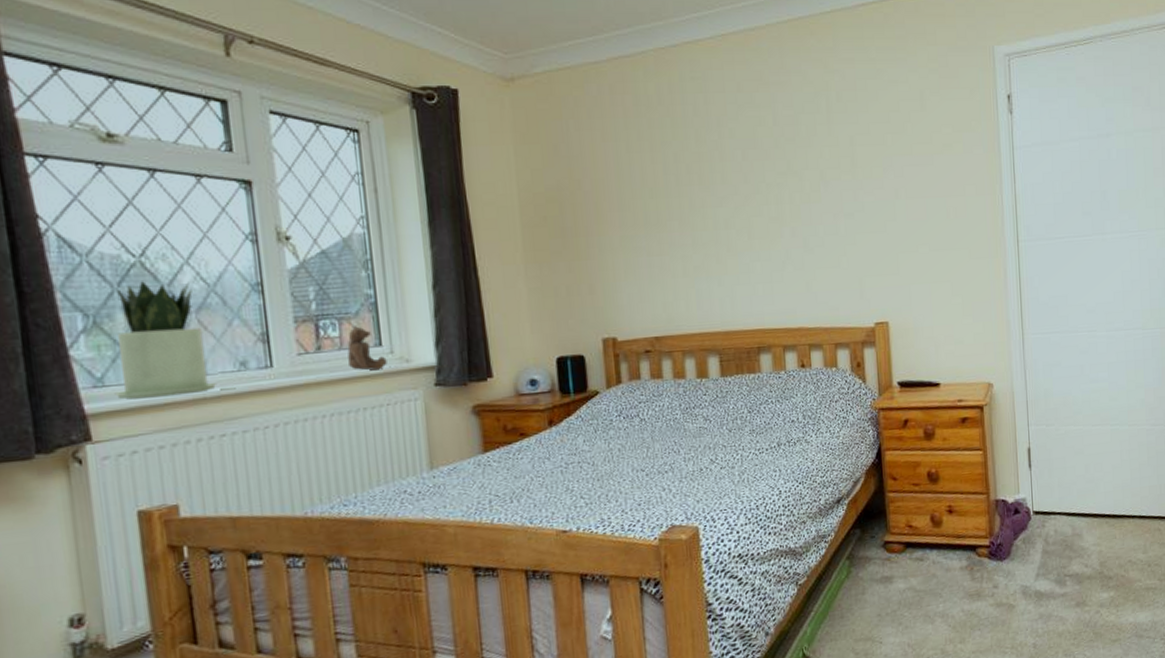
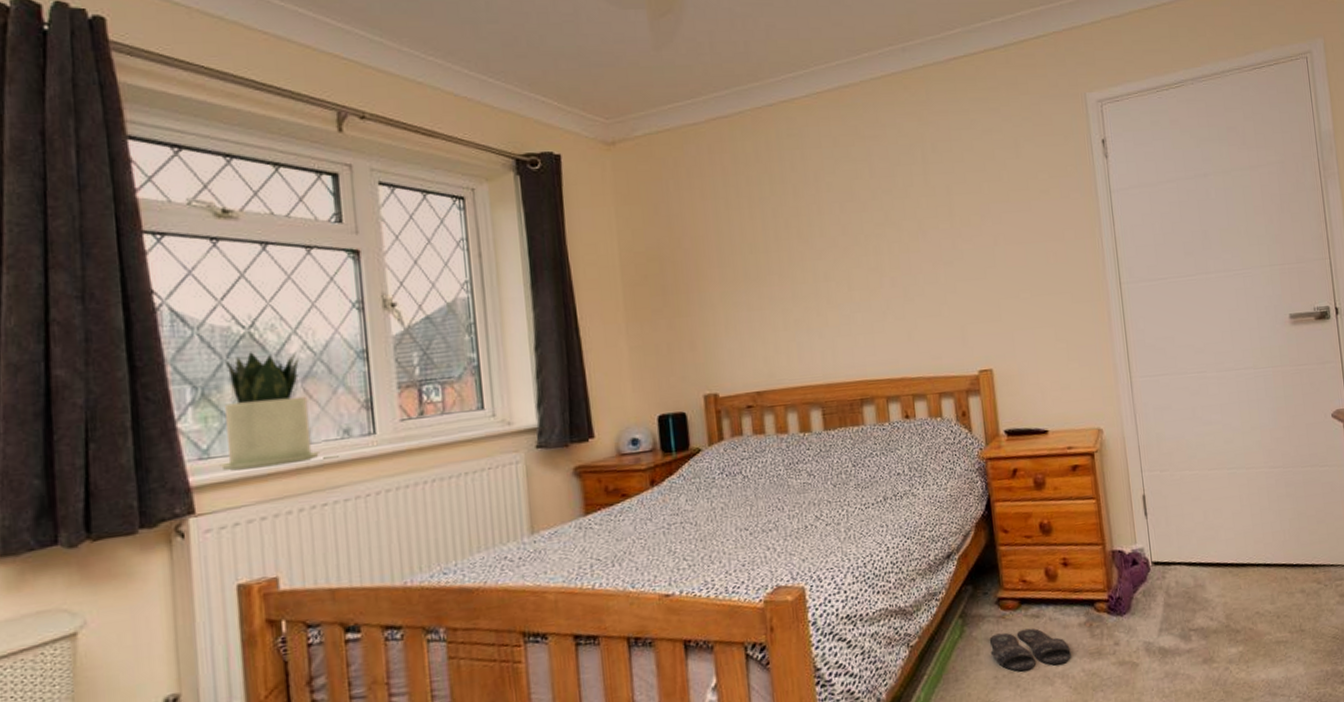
teddy bear: present [347,326,387,371] -> none [450,390,489,435]
slippers: none [875,570,952,611] -> present [990,628,1071,672]

